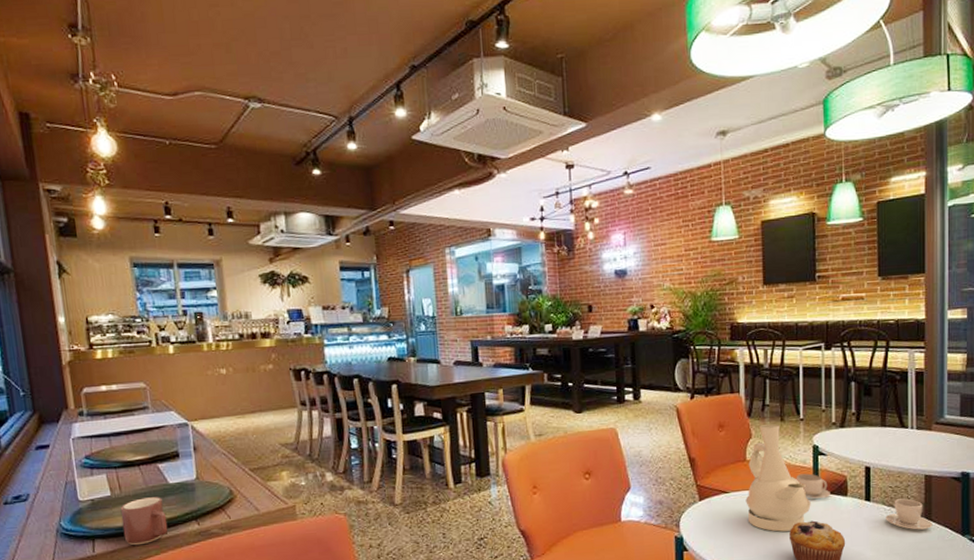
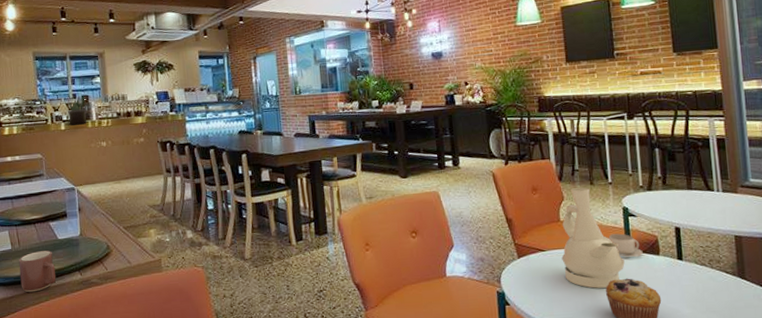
planter: none [176,314,201,349] -> present [67,97,87,126]
teacup: present [886,498,933,530] -> none [699,258,747,289]

